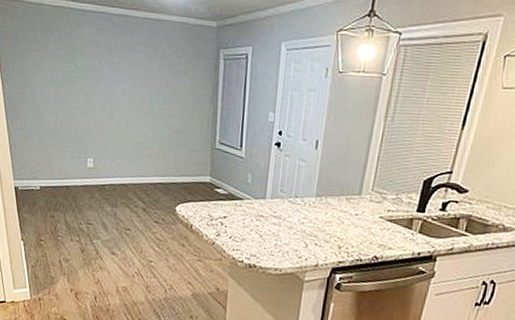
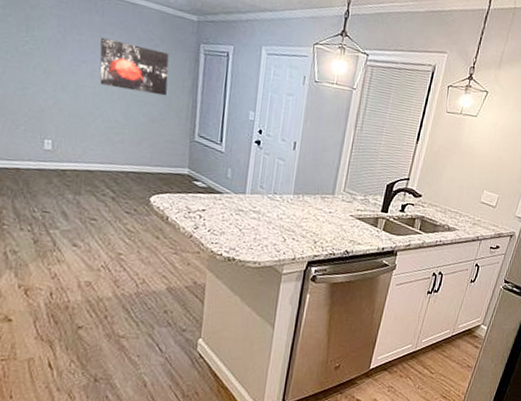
wall art: none [130,57,191,107] -> present [100,37,169,96]

